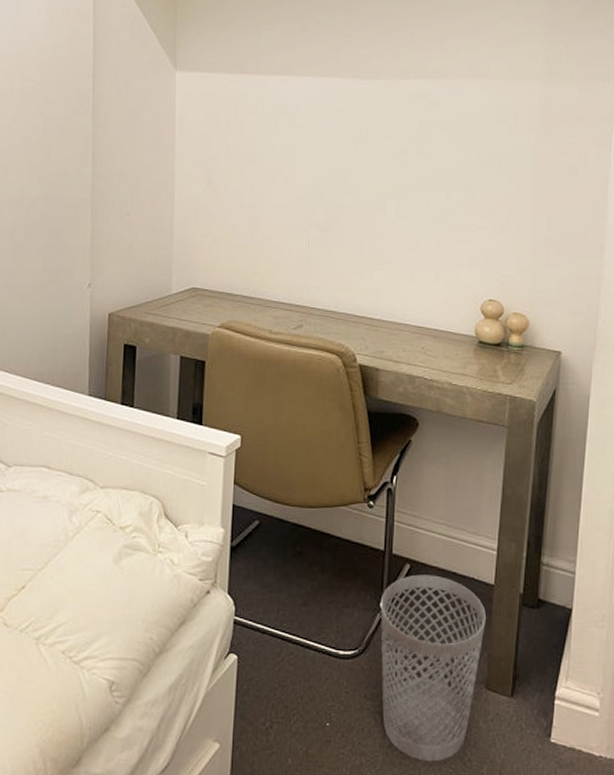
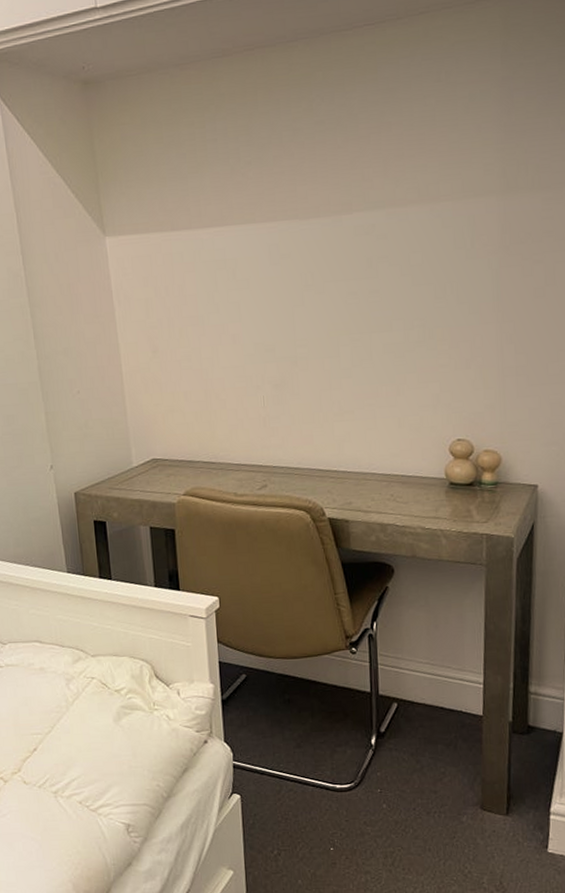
wastebasket: present [380,574,486,762] -> none [371,711,477,876]

